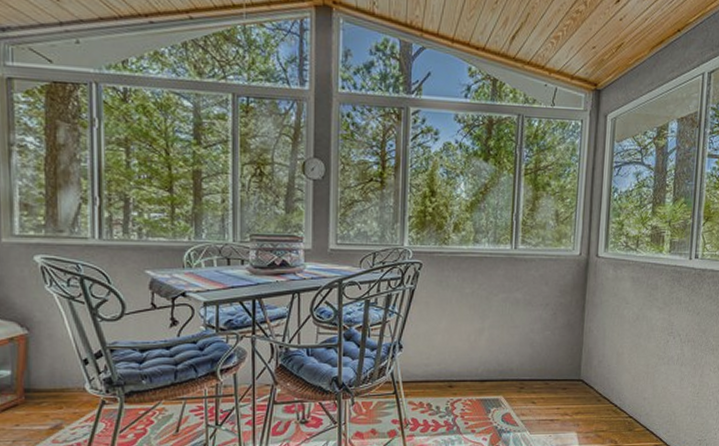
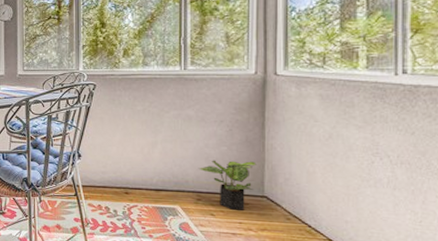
potted plant: none [523,345,576,396] -> present [198,160,257,211]

